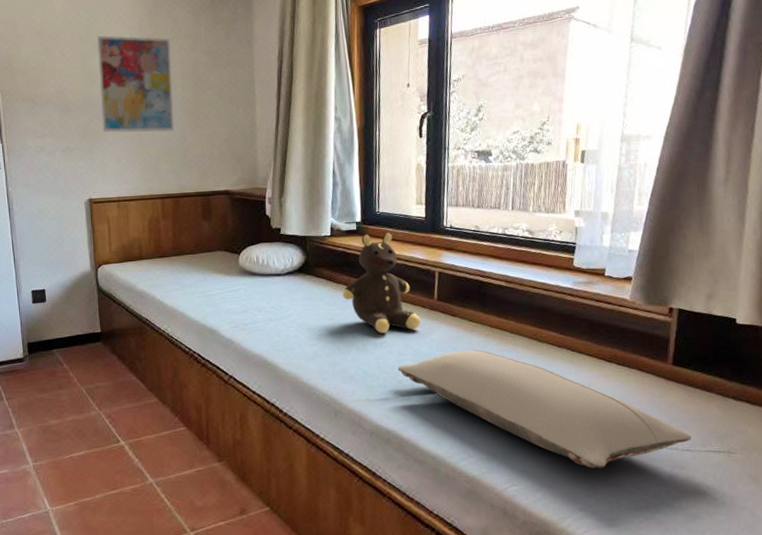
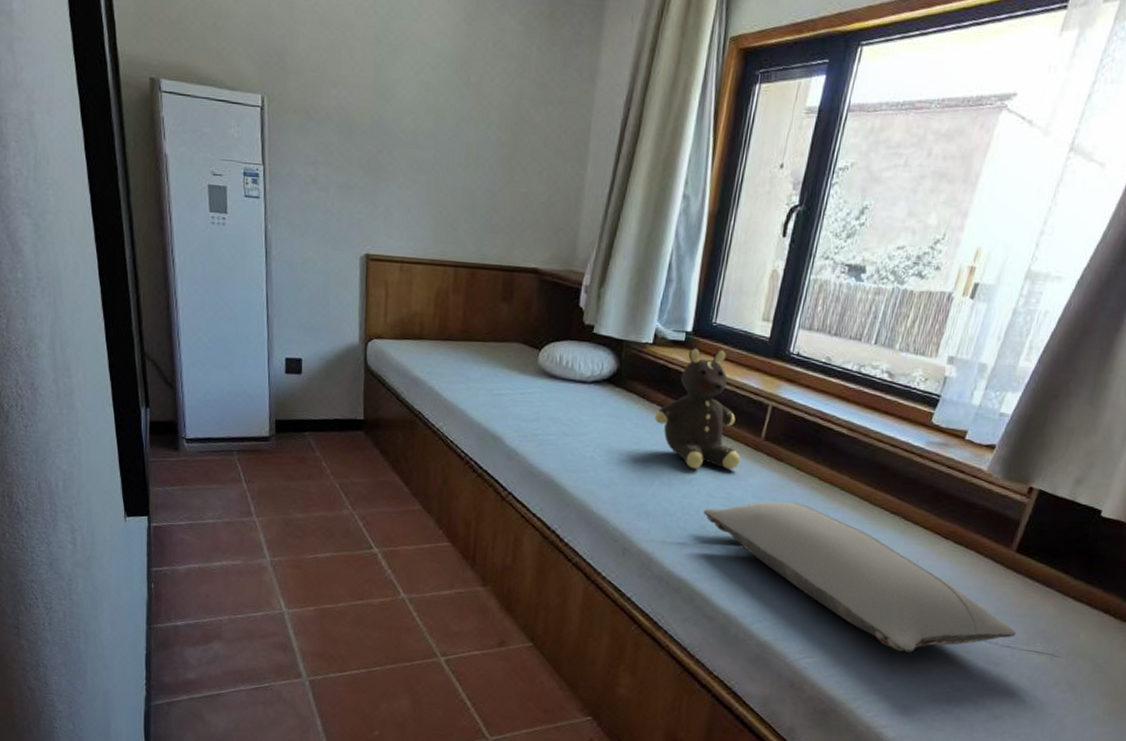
wall art: present [97,35,174,133] -> none [392,36,491,182]

